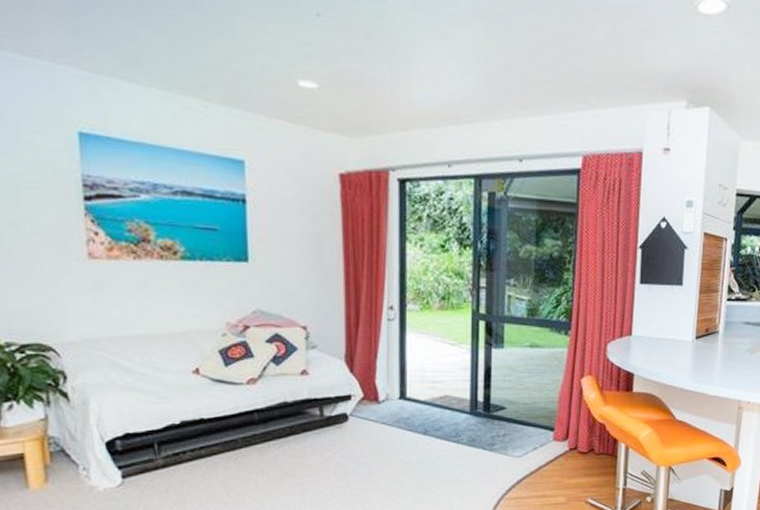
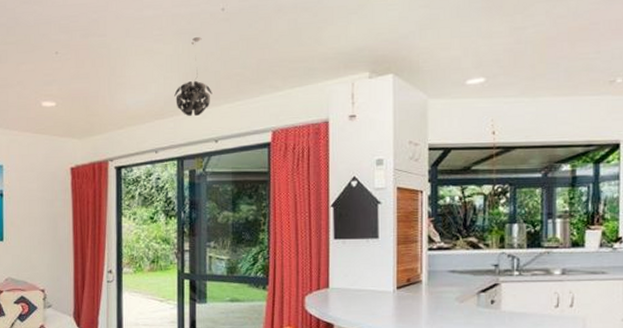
pendant light: none [473,26,518,126] -> present [174,37,212,116]

